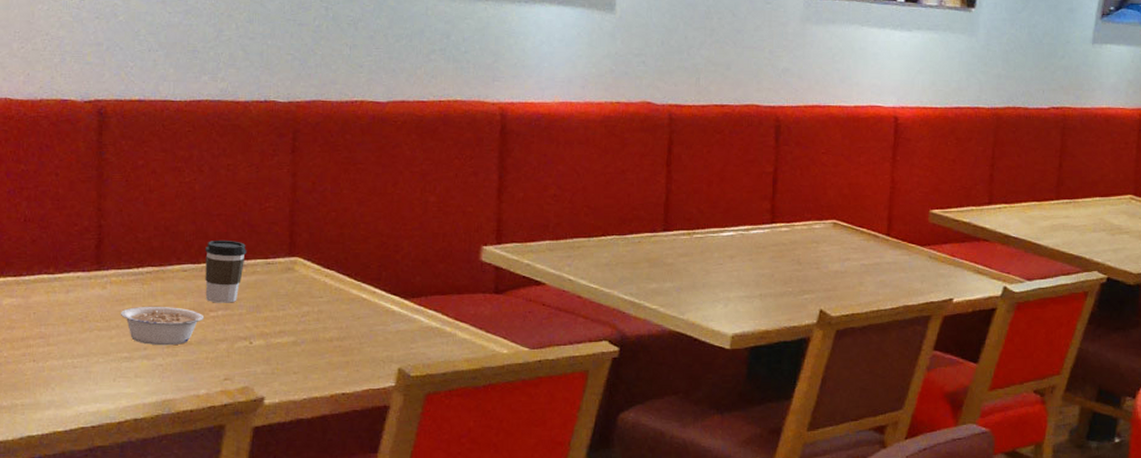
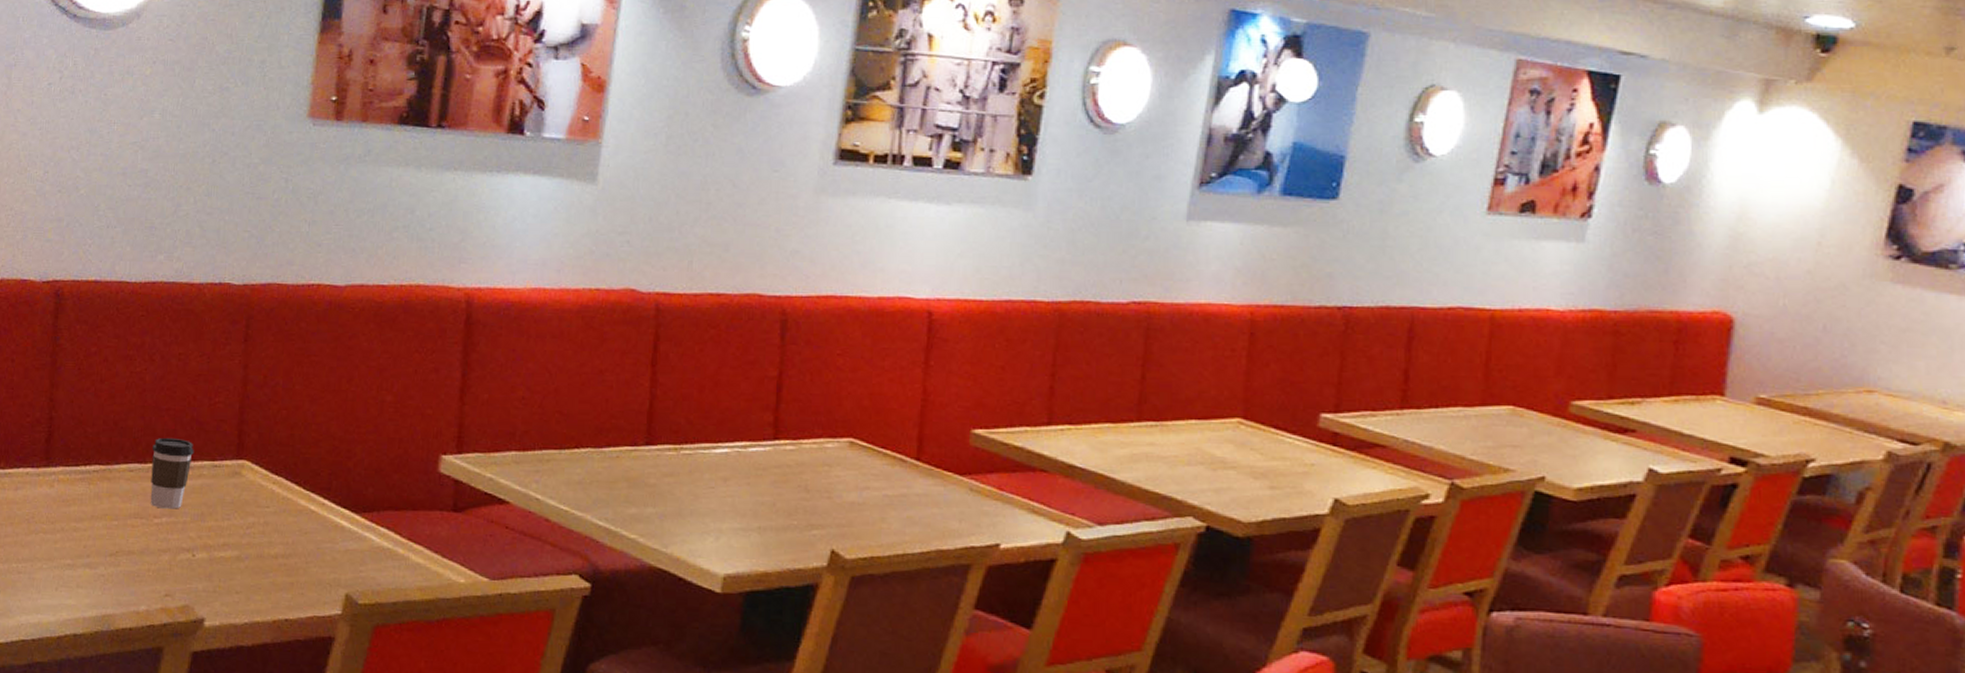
legume: present [120,307,203,346] -> none [65,509,147,554]

